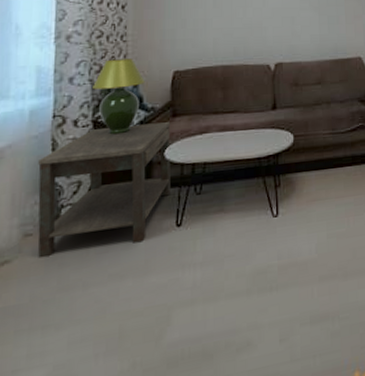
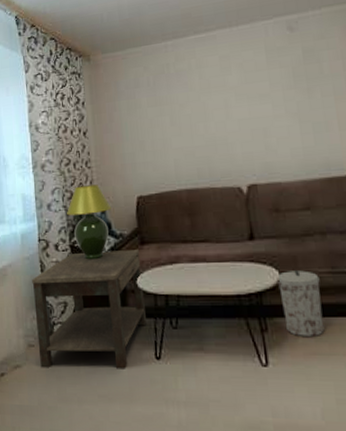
trash can: none [291,133,323,188] -> present [276,270,325,338]

